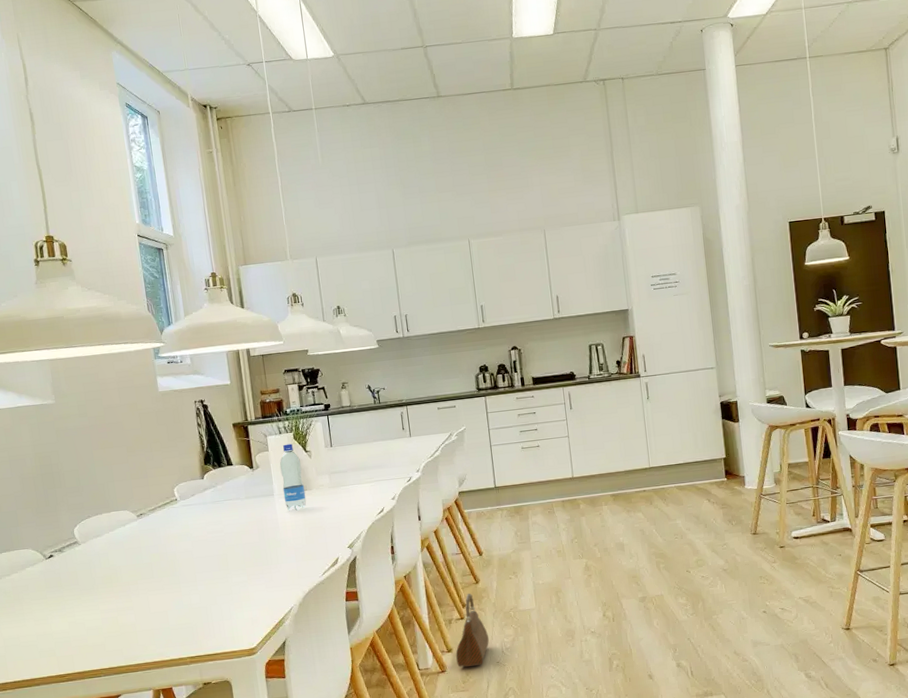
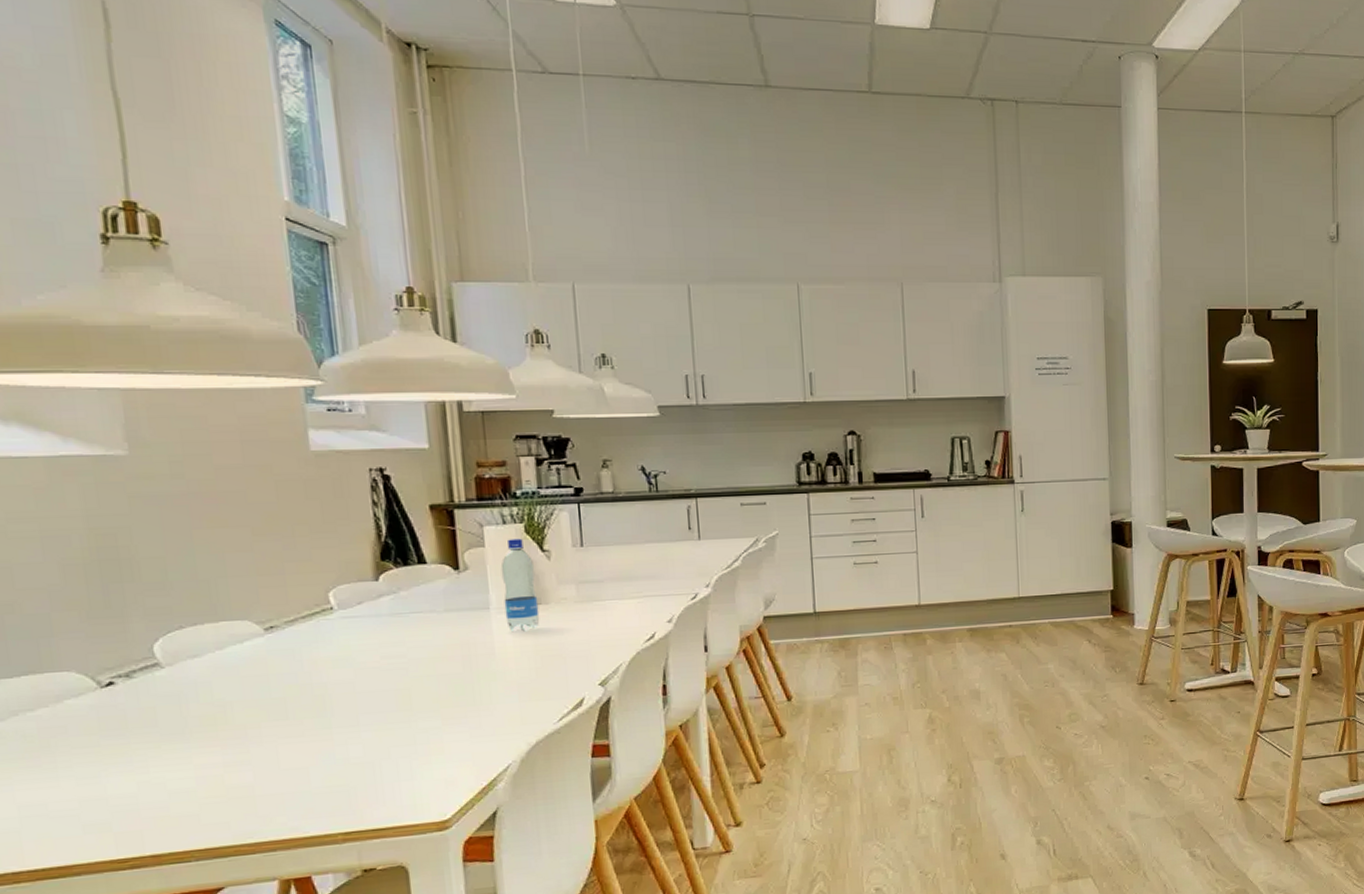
handbag: present [455,593,489,667] -> none [747,749,794,846]

